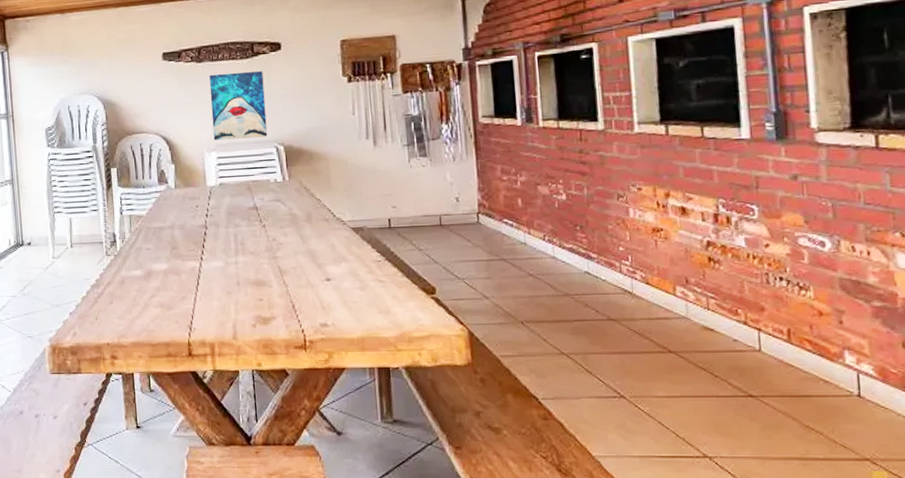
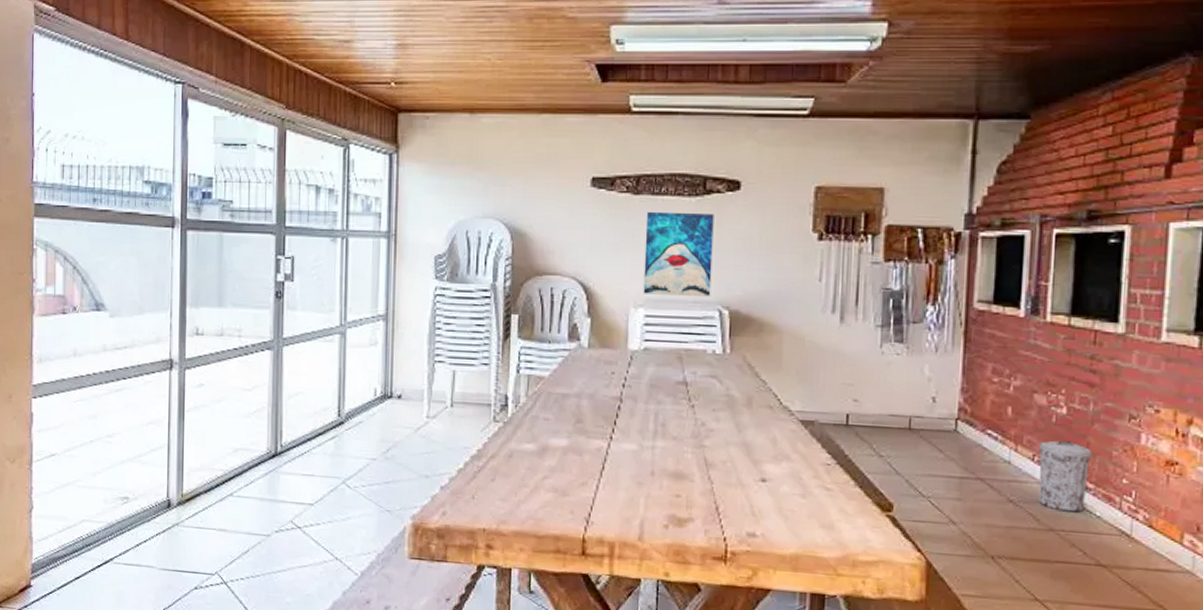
trash can: none [547,221,592,279] -> present [1038,440,1092,513]

